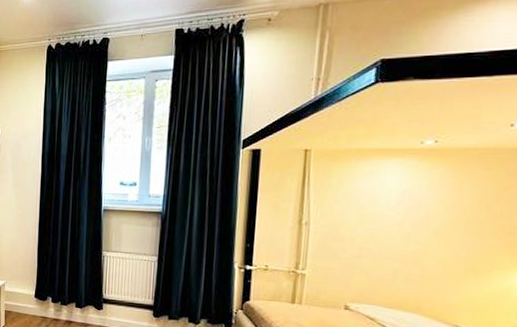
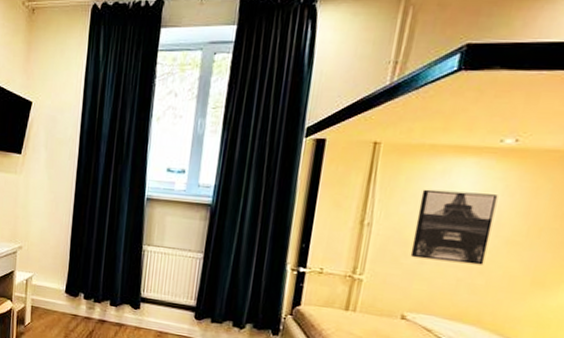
wall art: none [347,189,424,256] -> present [410,189,498,265]

